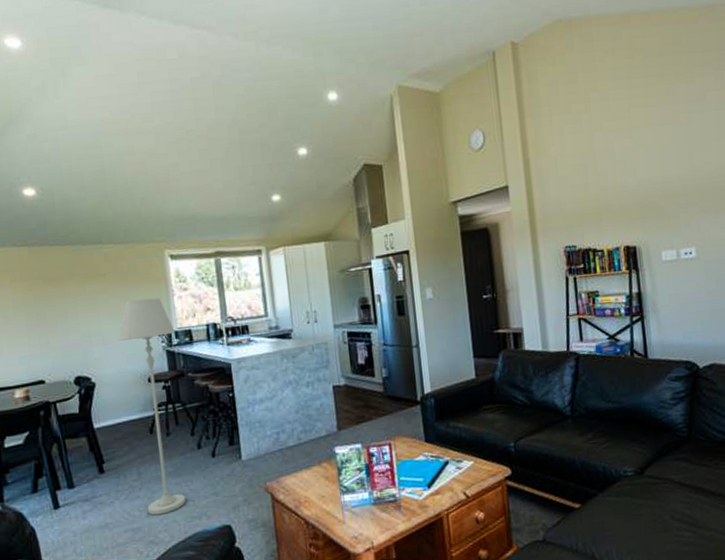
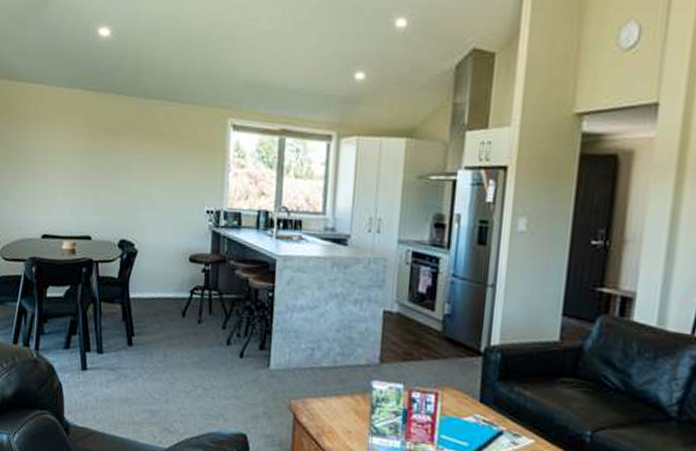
floor lamp: present [118,297,186,516] -> none [167,168,224,405]

